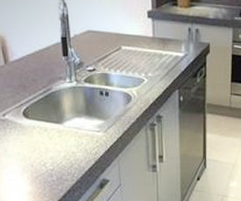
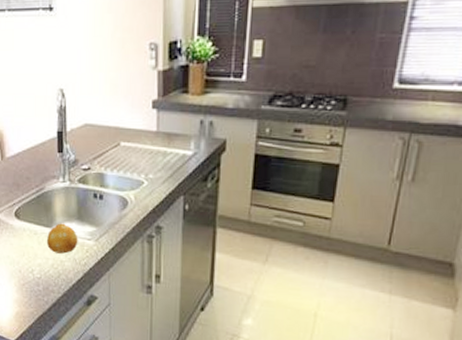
fruit: none [58,119,88,146] -> present [47,223,78,254]

